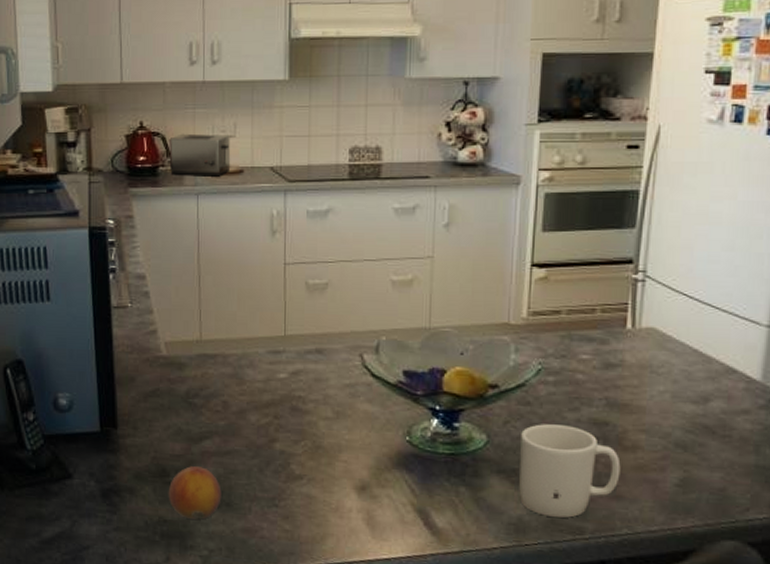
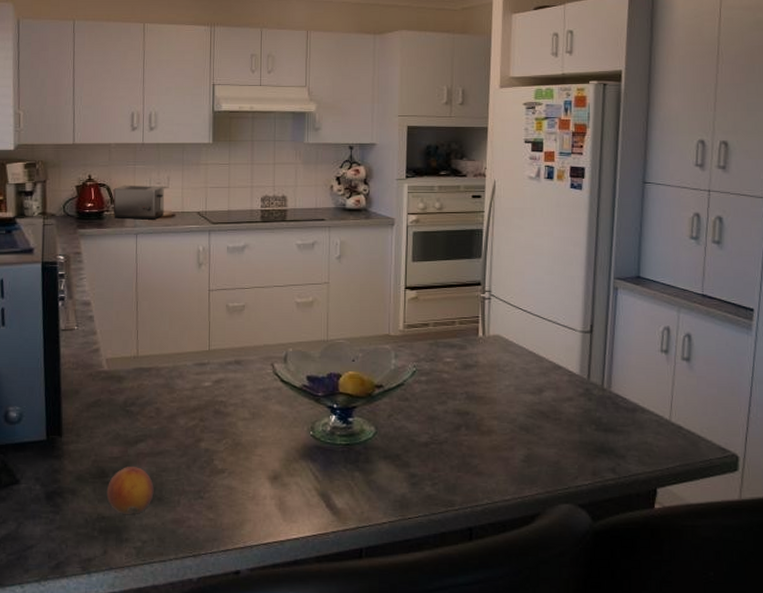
mug: present [518,424,621,518] -> none [401,416,480,494]

